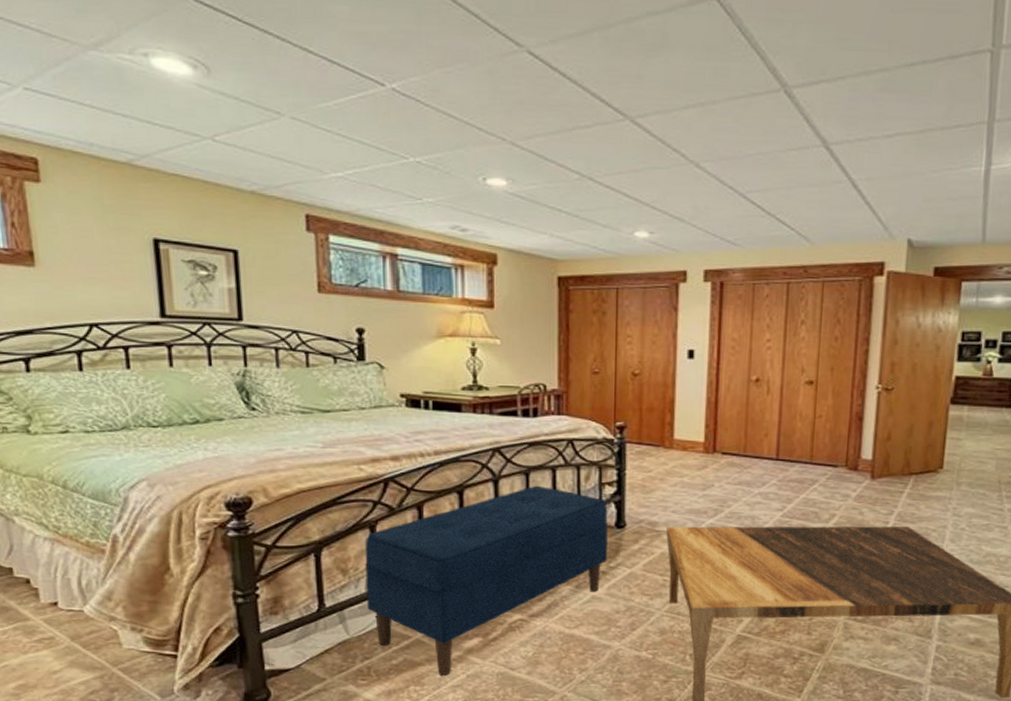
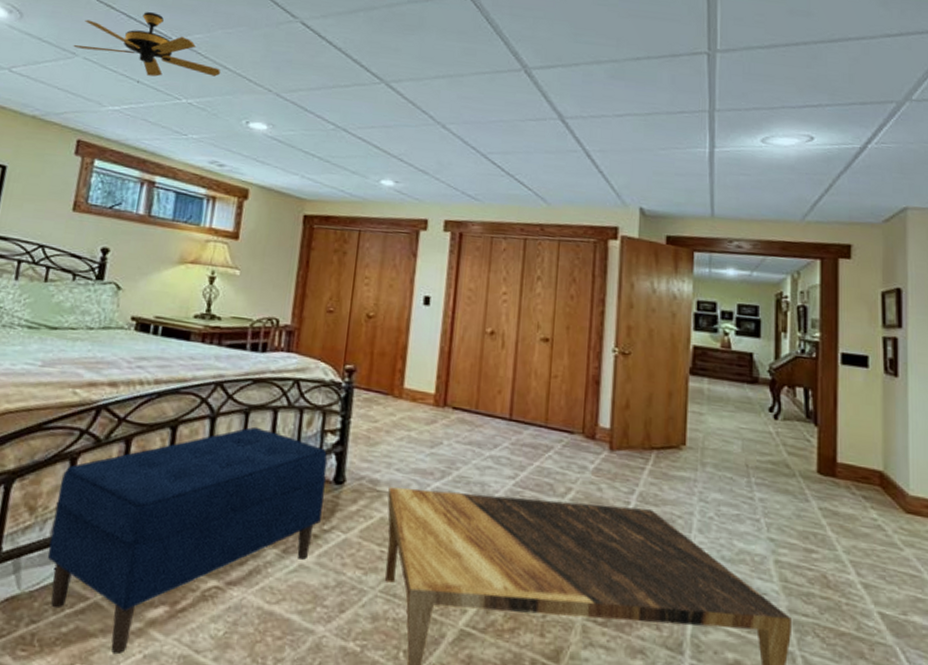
ceiling fan: none [276,54,447,144] -> present [73,12,221,84]

